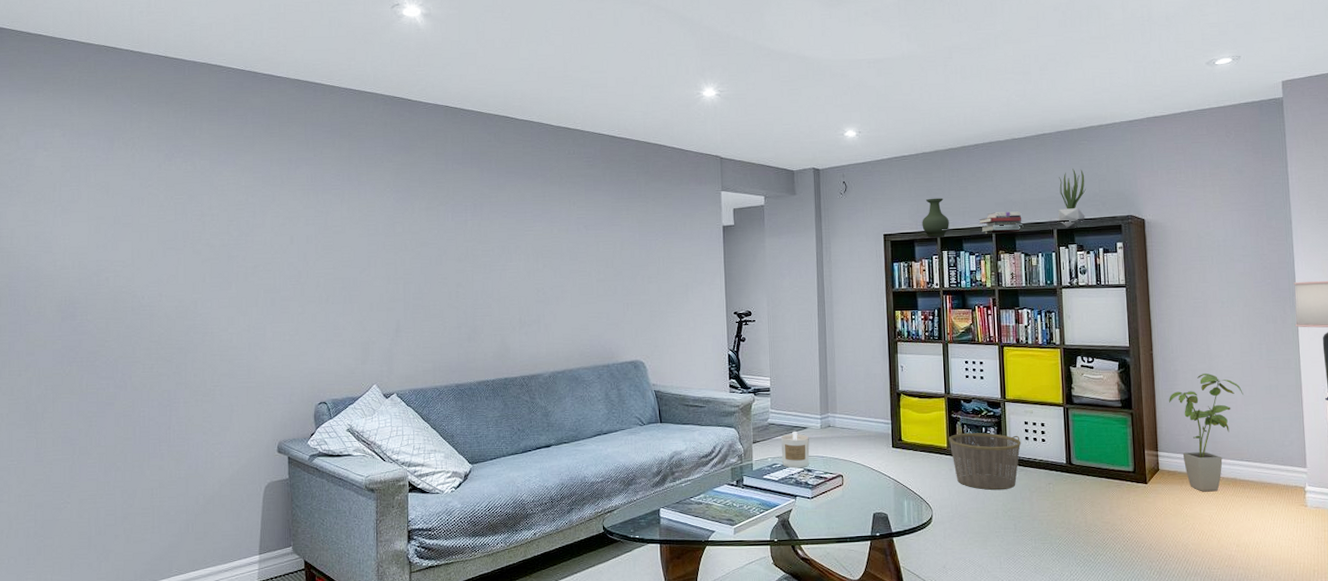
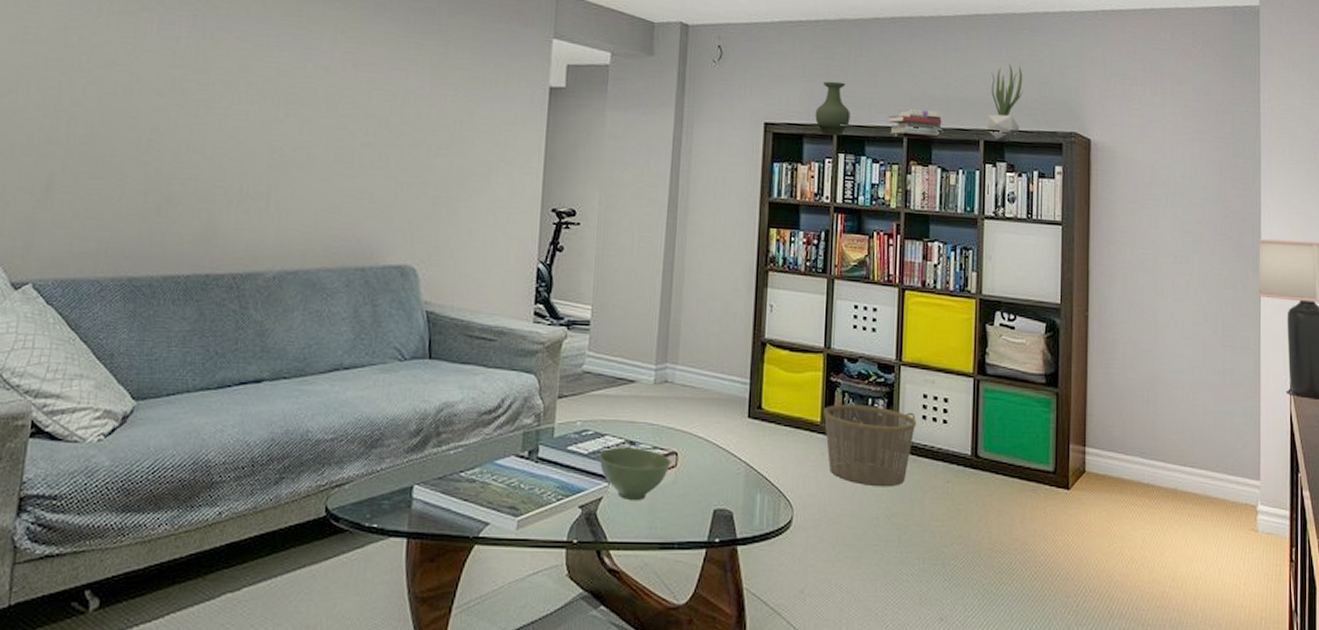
candle: present [780,431,810,469] -> none [596,384,637,439]
bowl: none [786,474,839,510] -> present [599,447,671,500]
house plant: present [1169,373,1243,492] -> none [1103,346,1192,505]

